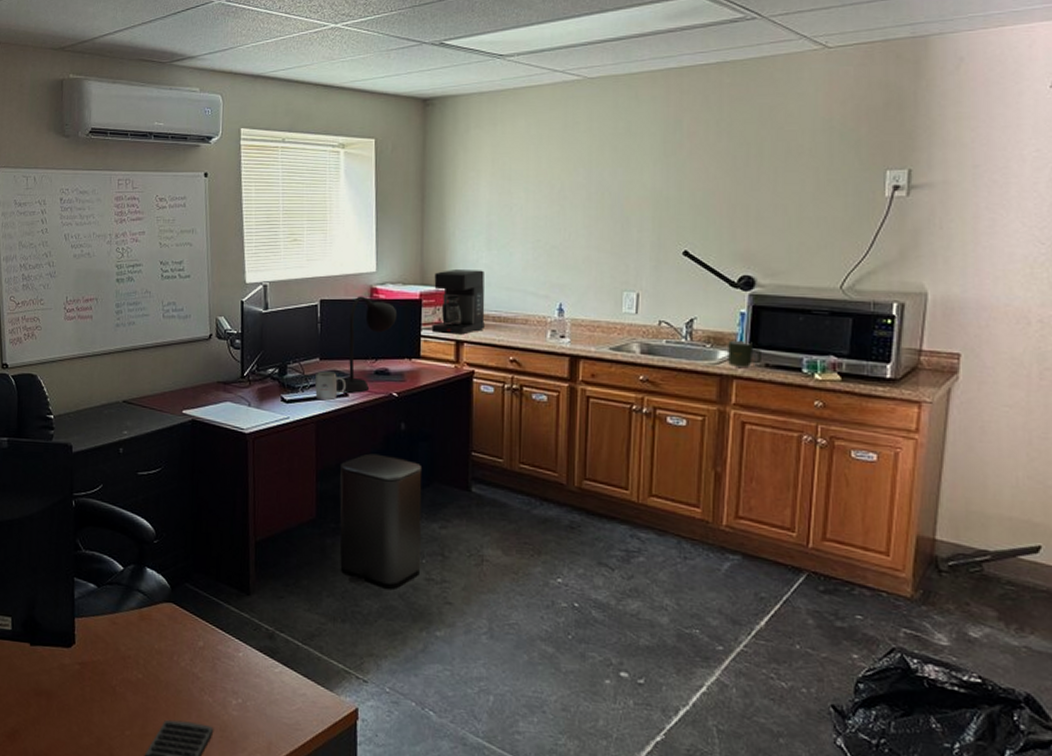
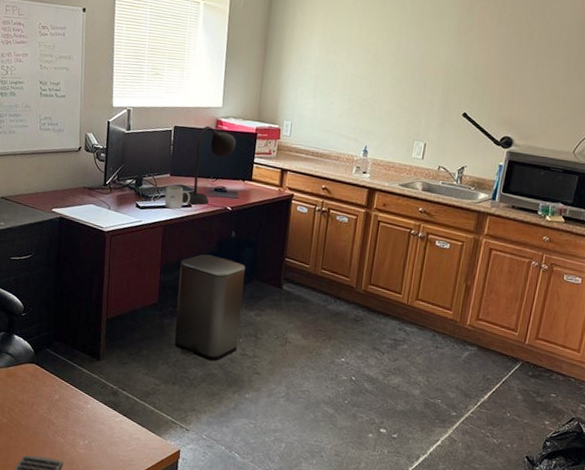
coffee maker: present [431,270,485,335] -> none [262,111,309,165]
mug: present [728,340,761,367] -> none [485,185,510,207]

